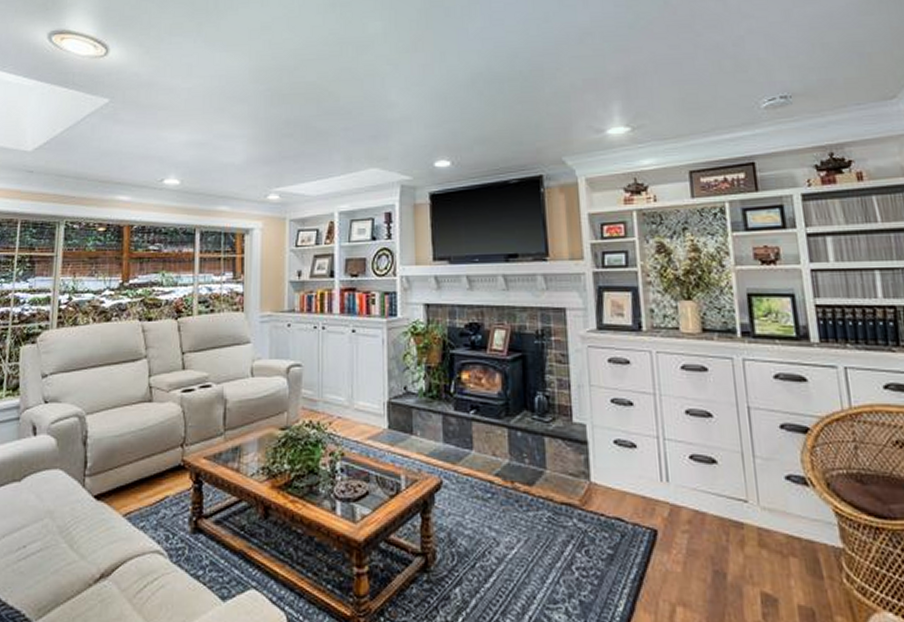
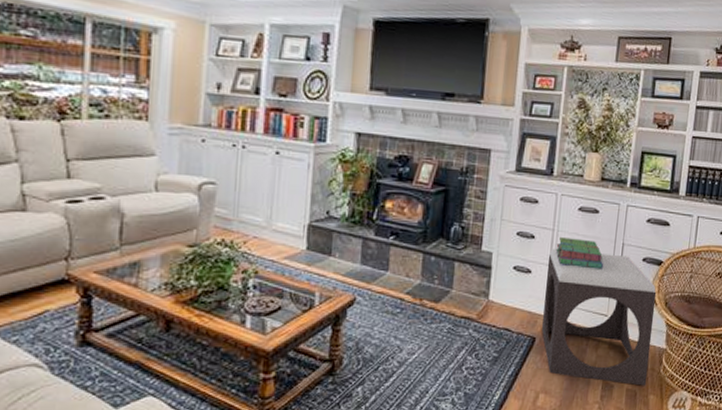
footstool: none [654,416,827,602] -> present [541,248,657,386]
stack of books: none [661,402,729,441] -> present [556,236,604,269]

